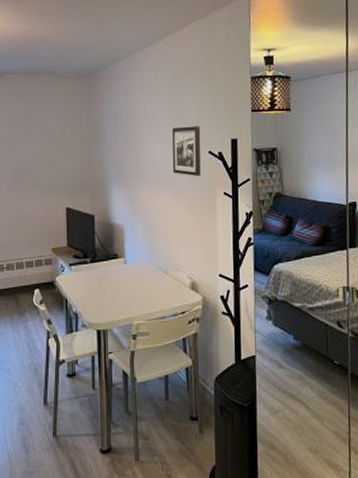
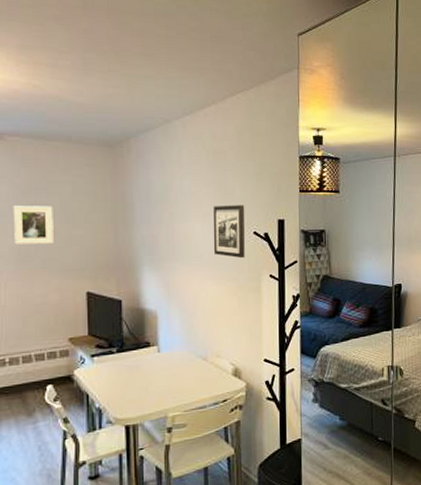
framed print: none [10,132,41,166] -> present [13,206,54,244]

